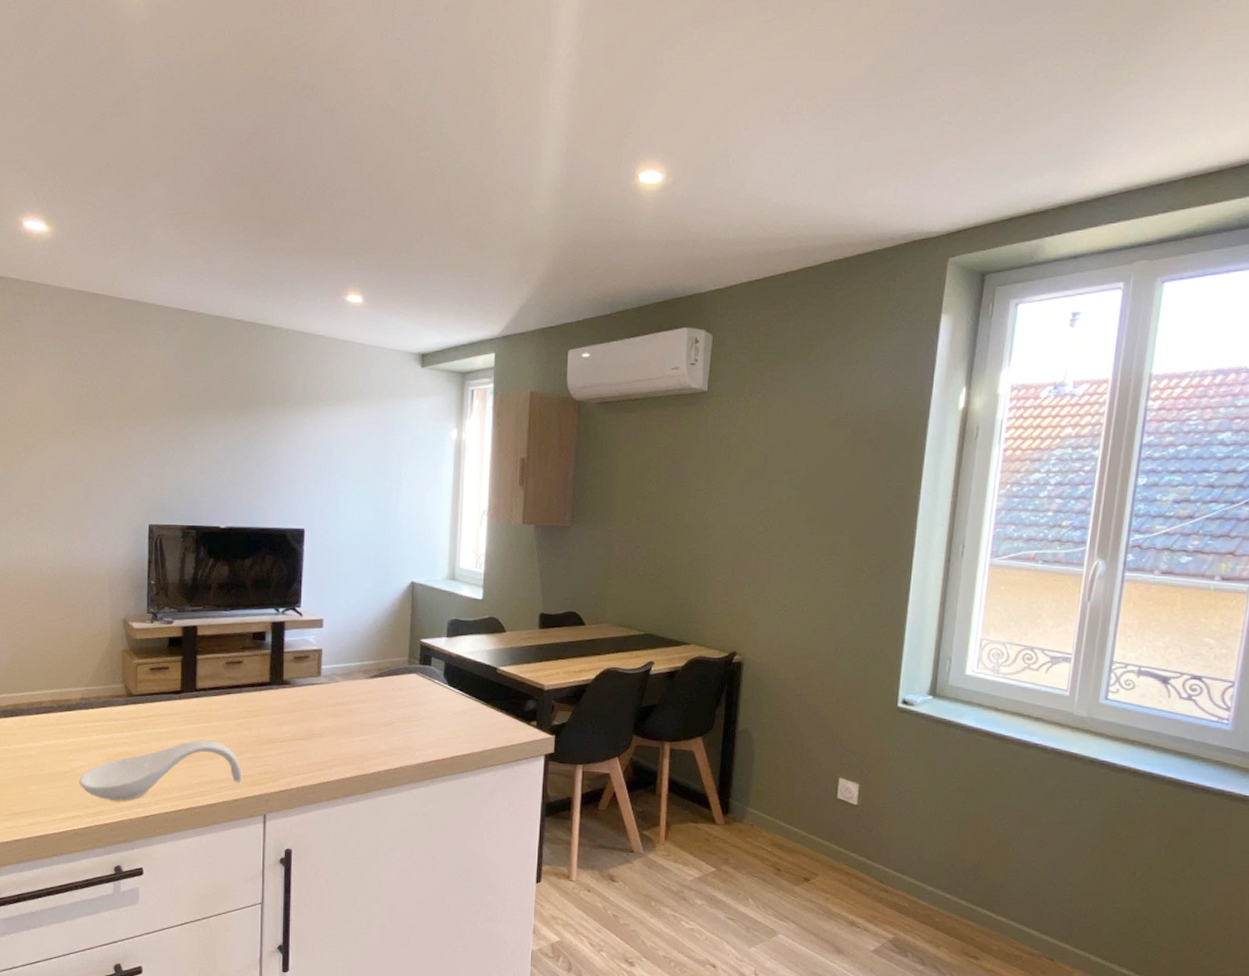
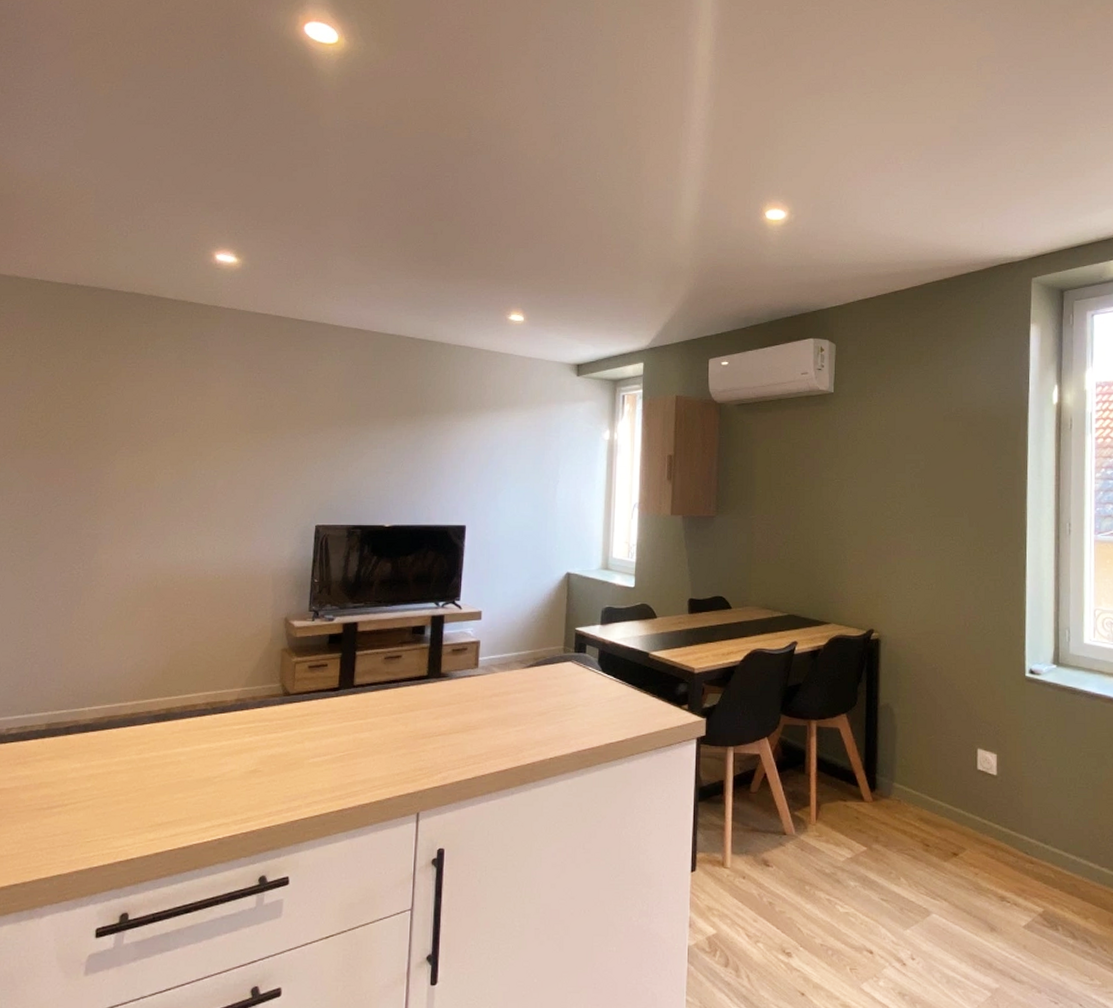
spoon rest: present [79,740,243,801] -> none [228,737,397,805]

